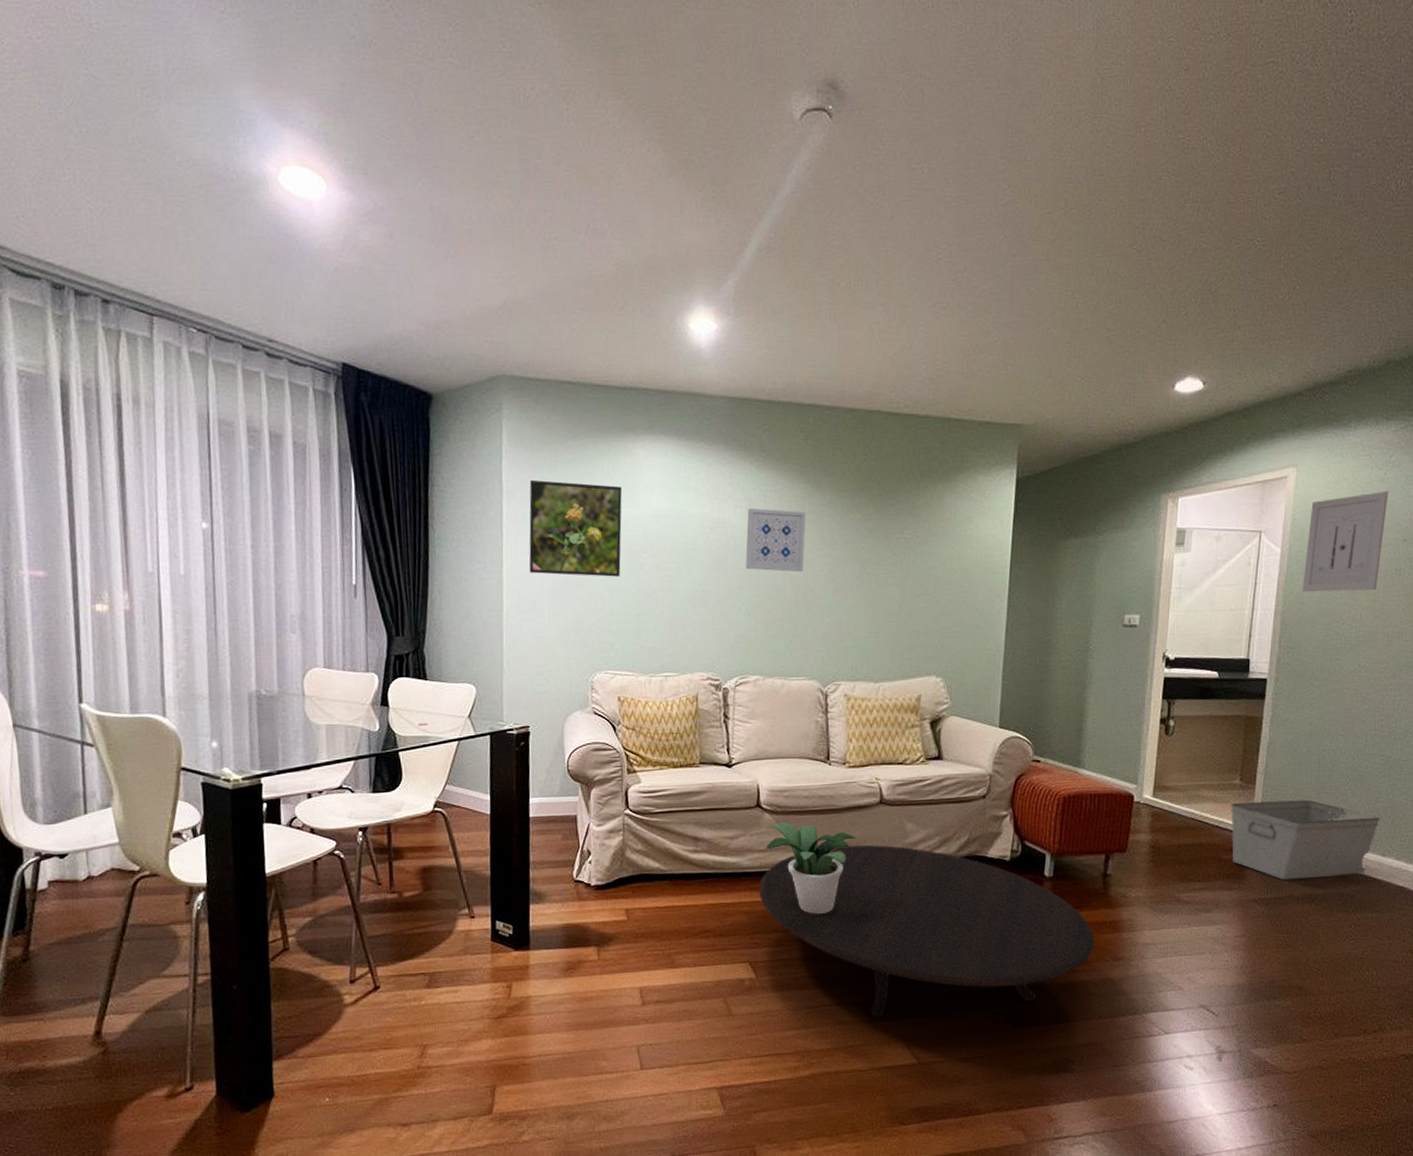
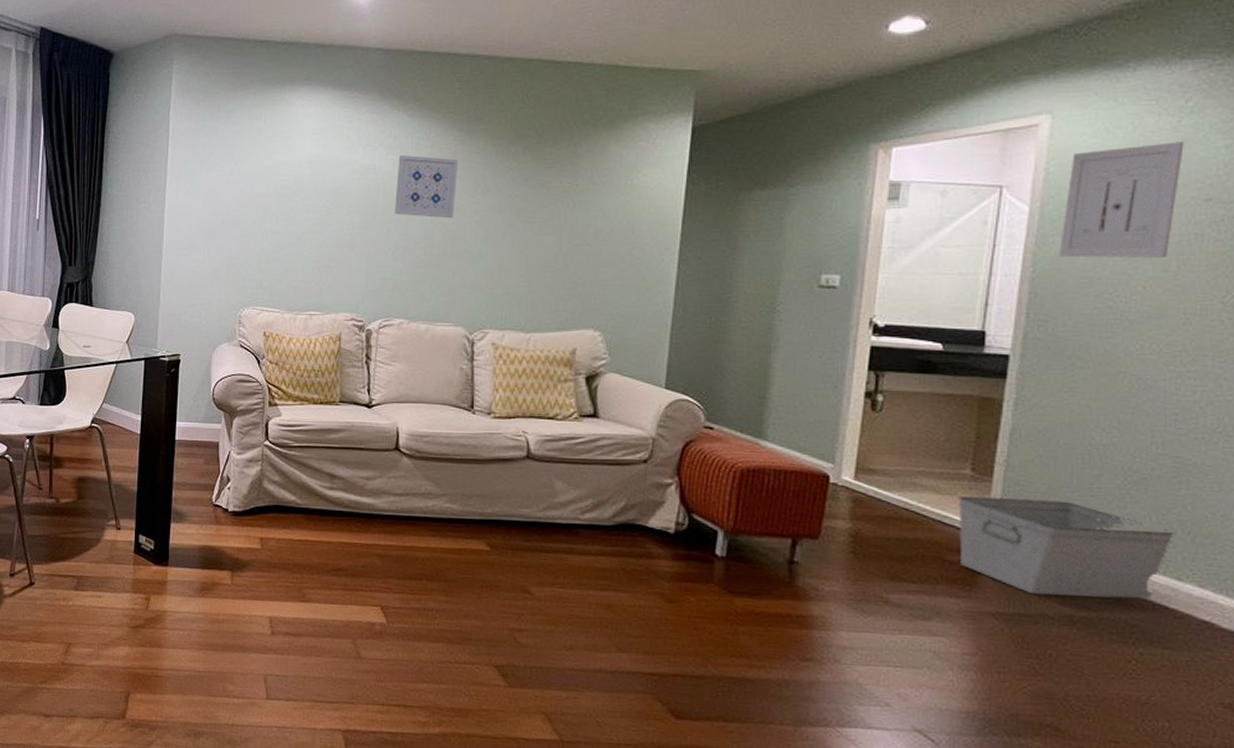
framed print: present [529,479,622,577] -> none [188,127,277,218]
table: present [759,844,1095,1018] -> none [394,498,777,693]
potted plant: present [766,822,855,915] -> none [403,467,498,567]

